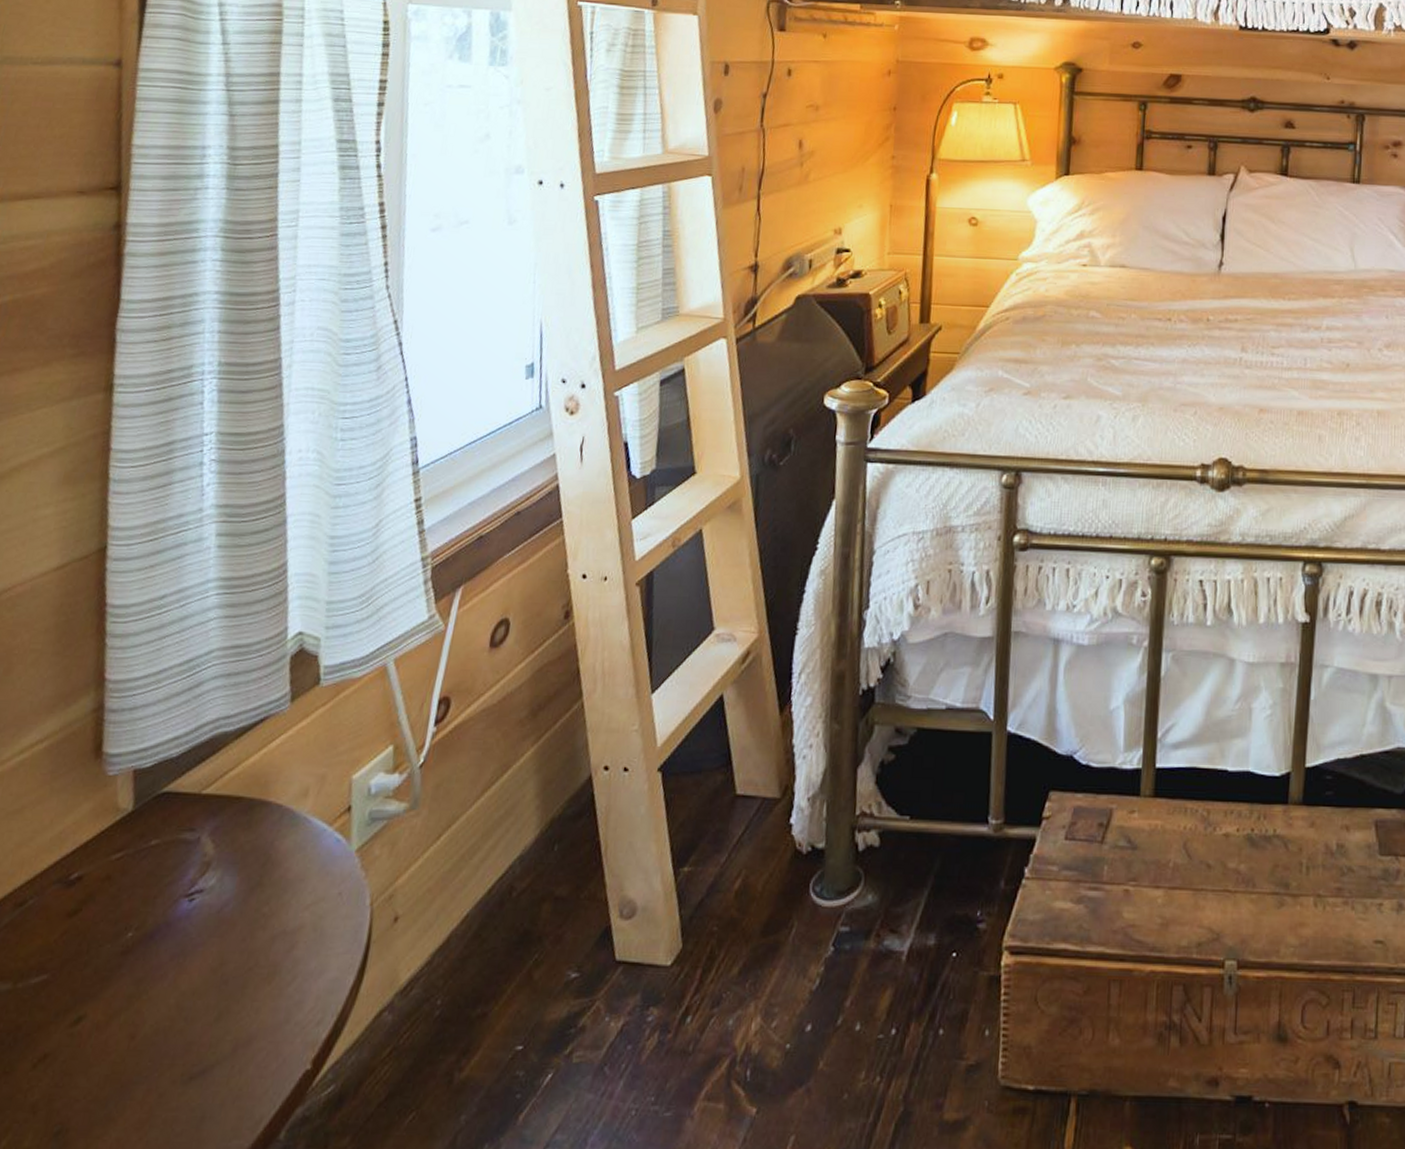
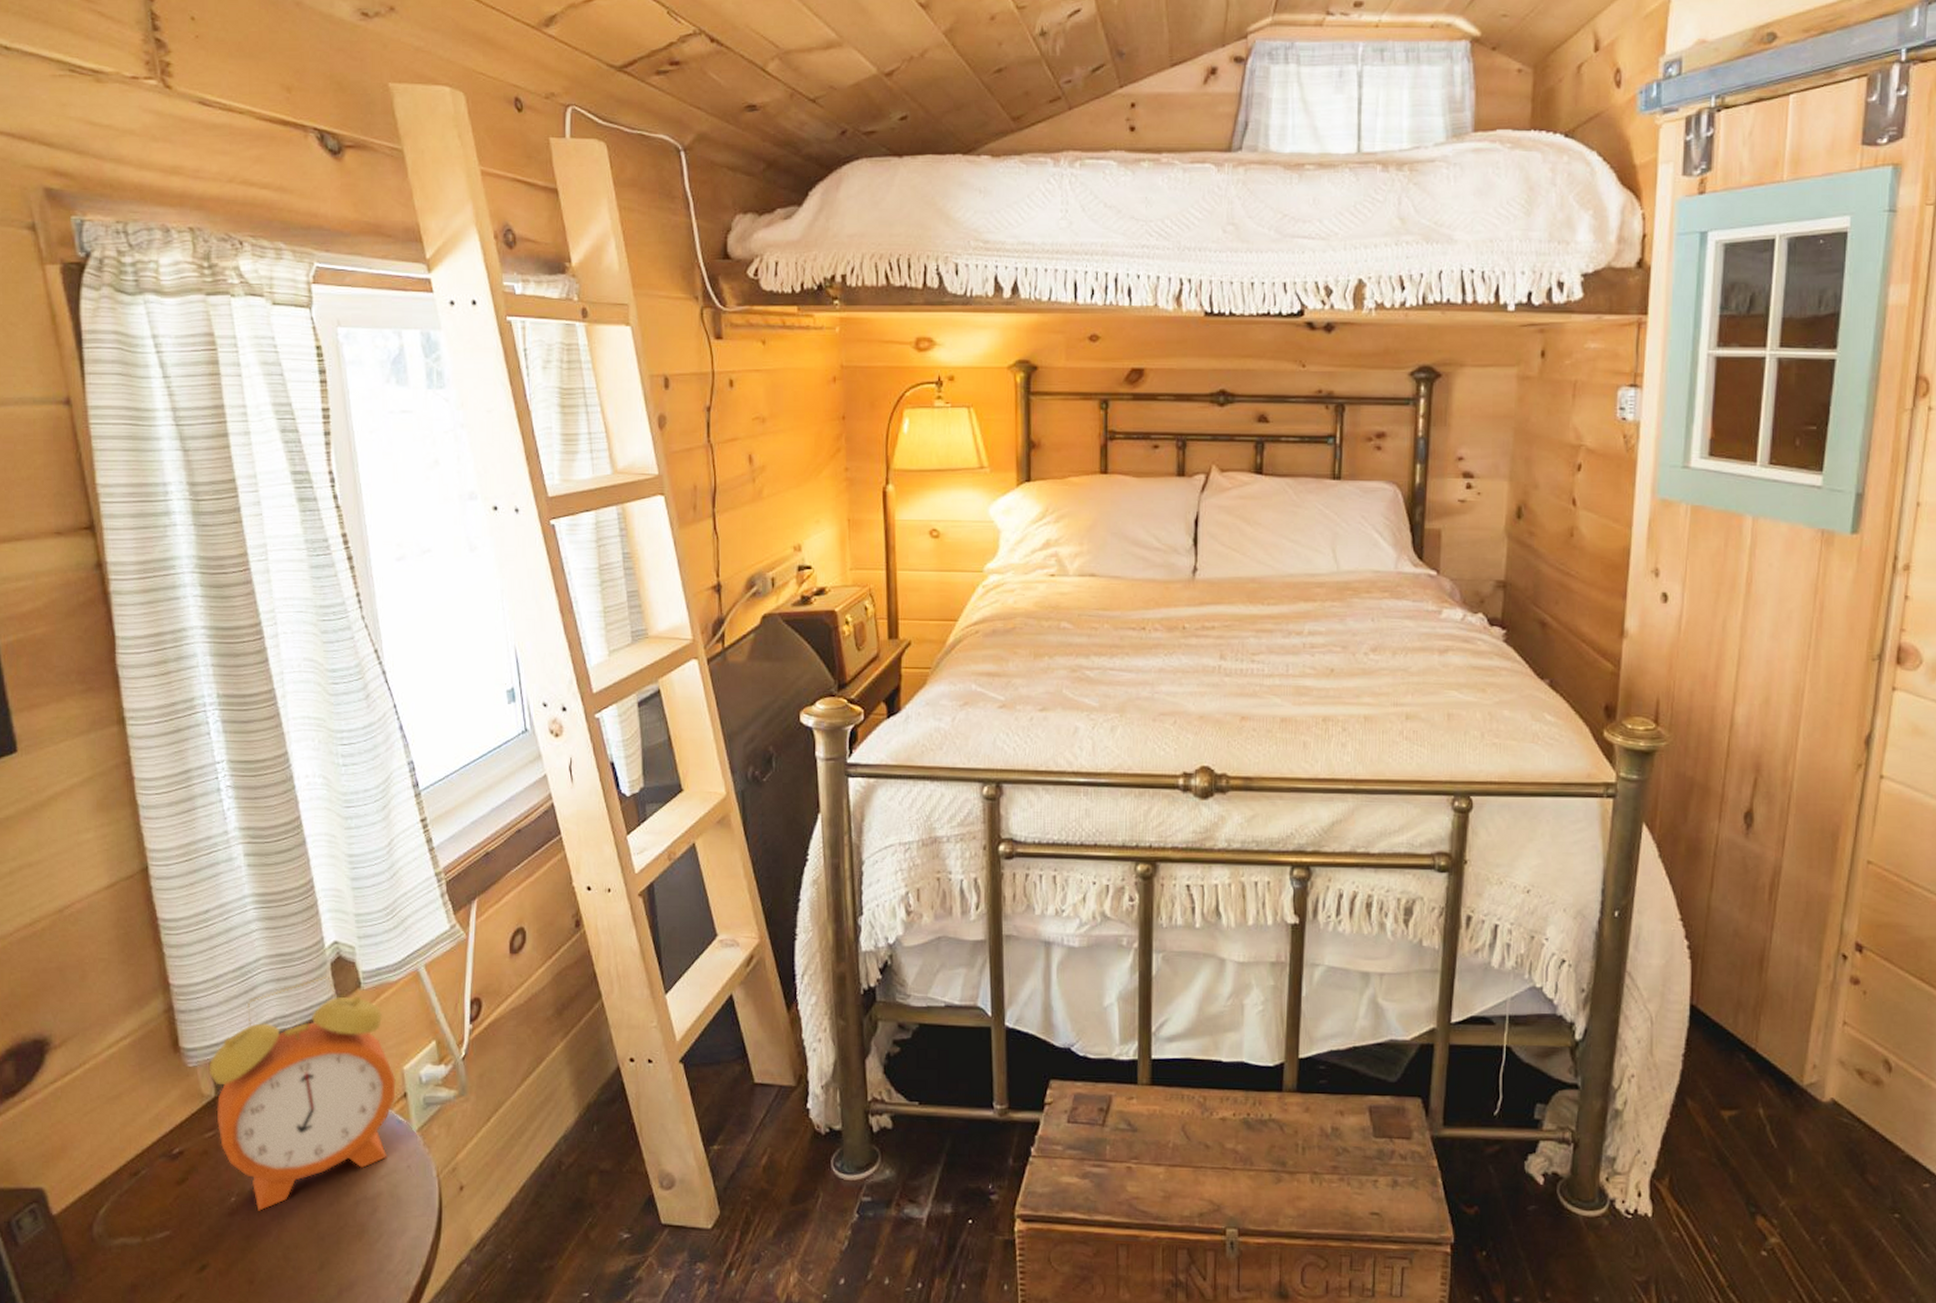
alarm clock: none [127,670,342,949] -> present [208,975,396,1211]

